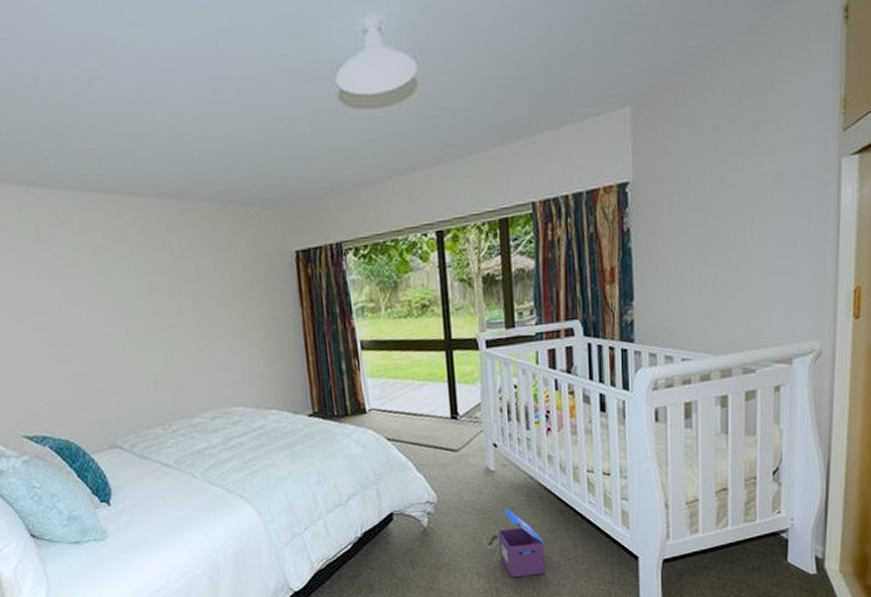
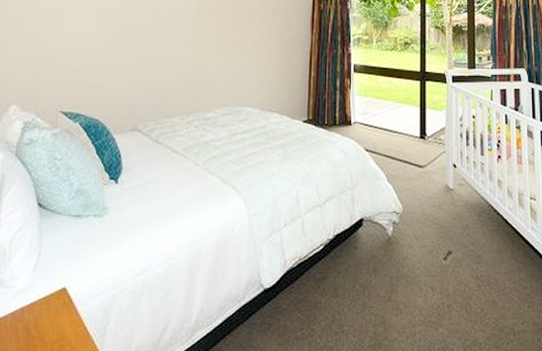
toy box: present [497,507,545,578] -> none [452,224,493,297]

